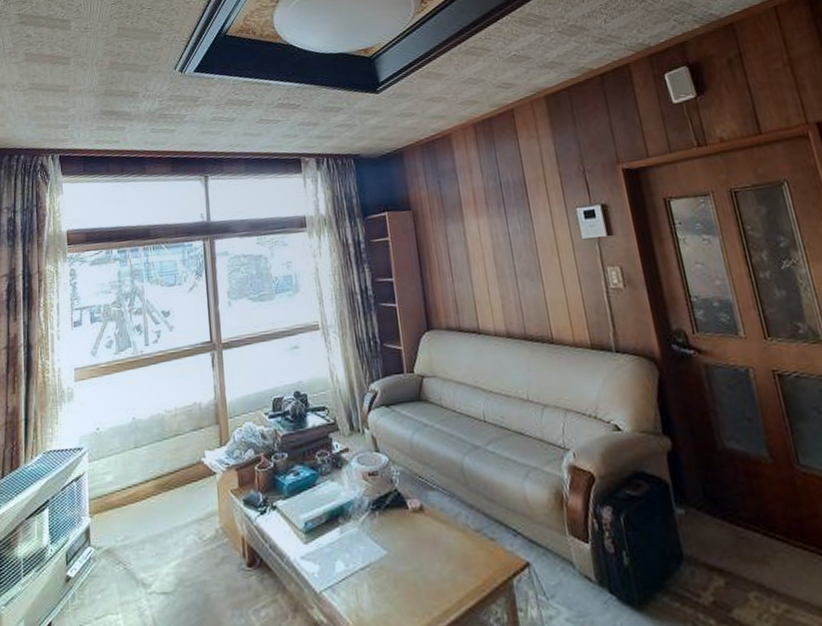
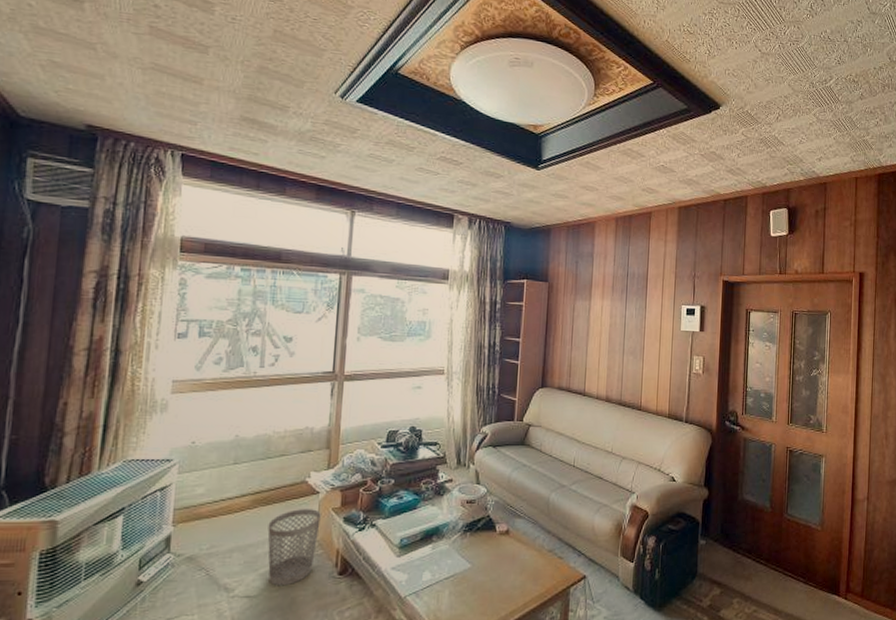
wastebasket: none [173,492,222,581] -> present [267,509,321,586]

